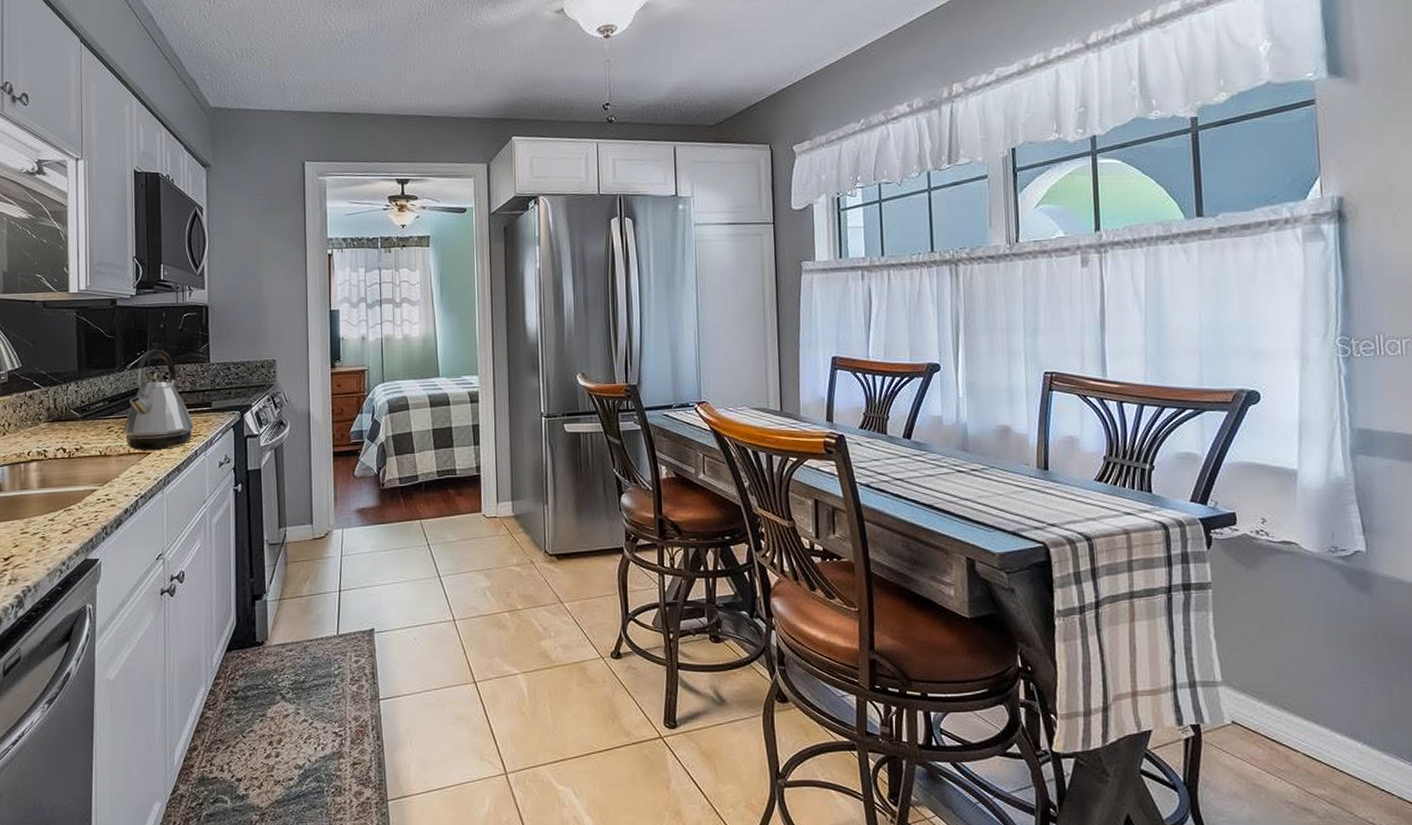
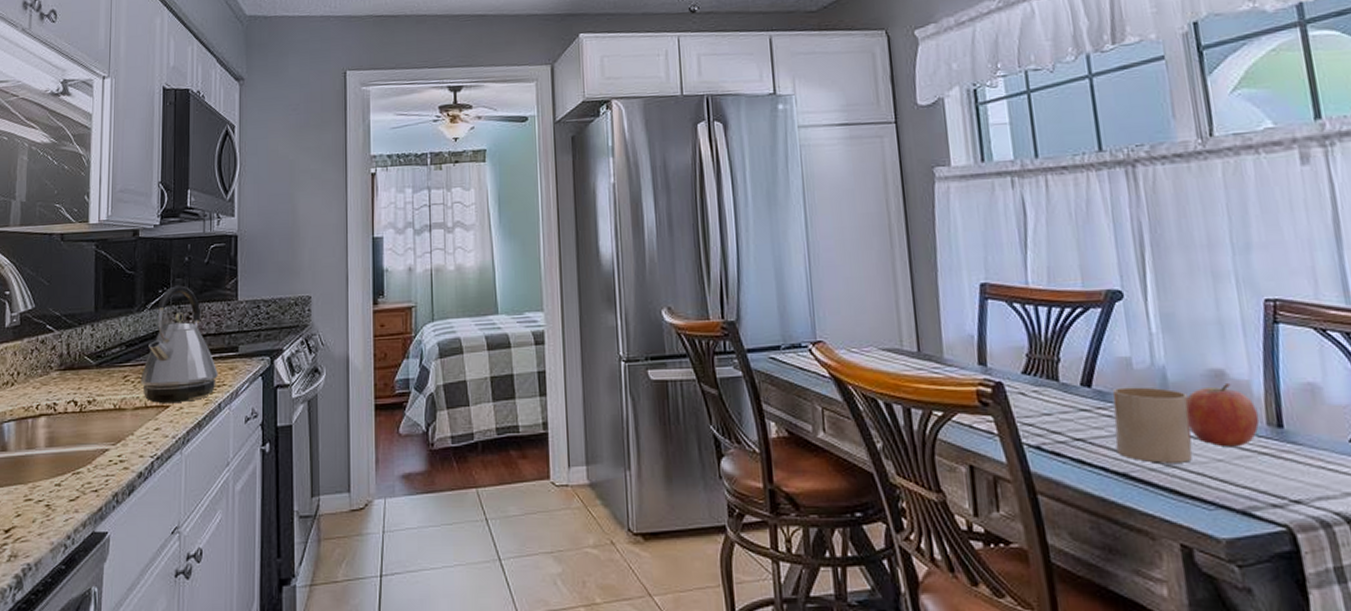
mug: none [925,439,982,497] -> present [1112,387,1193,463]
fruit: none [979,437,1032,485] -> present [1186,384,1260,448]

